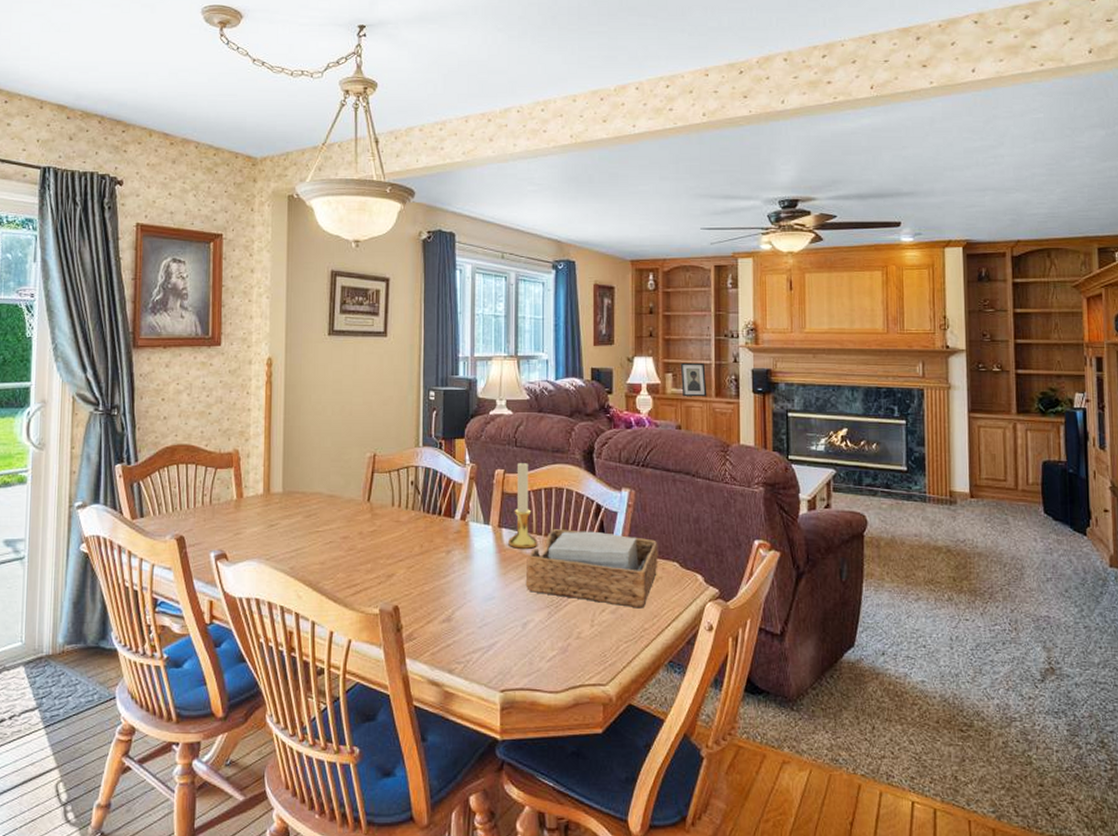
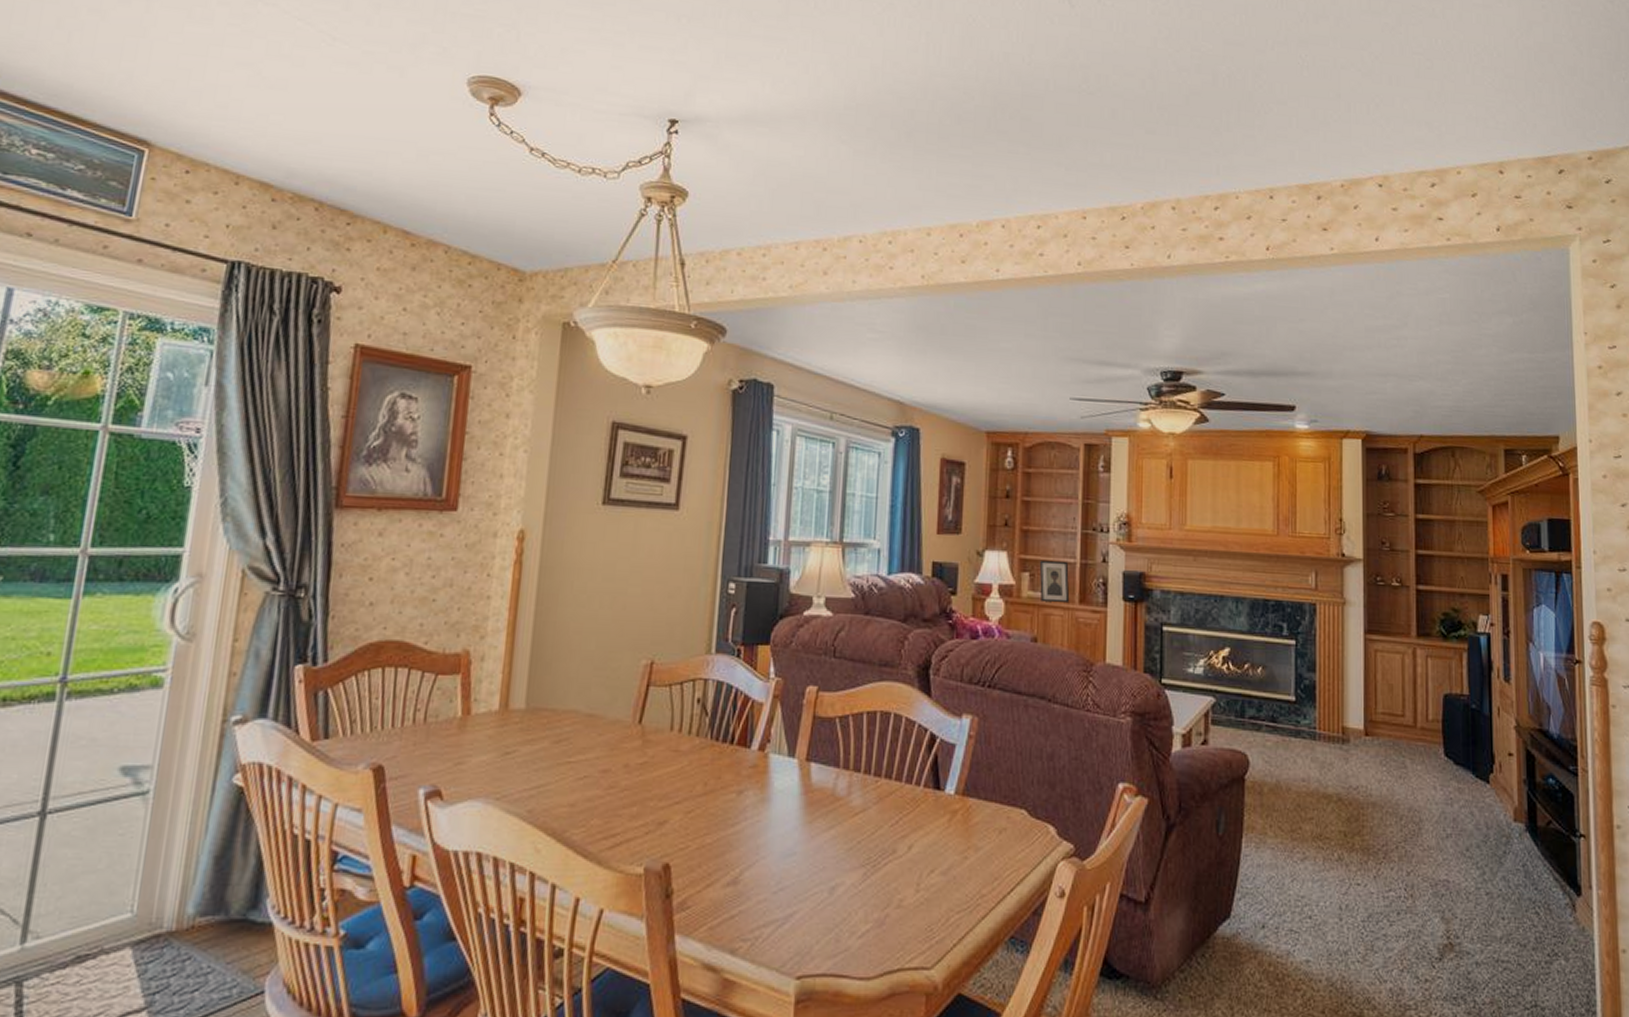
candle holder: present [508,460,537,549] -> none [817,675,854,790]
napkin holder: present [525,529,658,609] -> none [836,765,1003,869]

